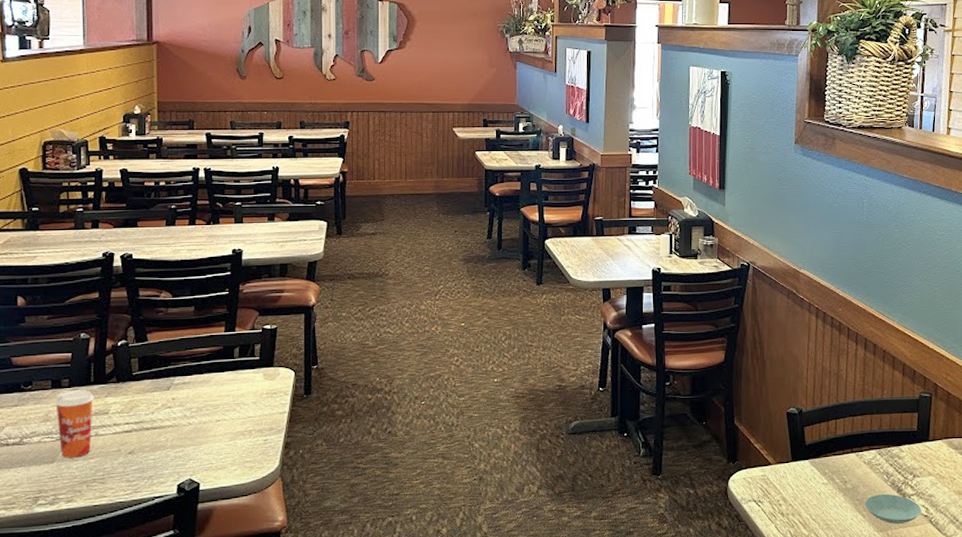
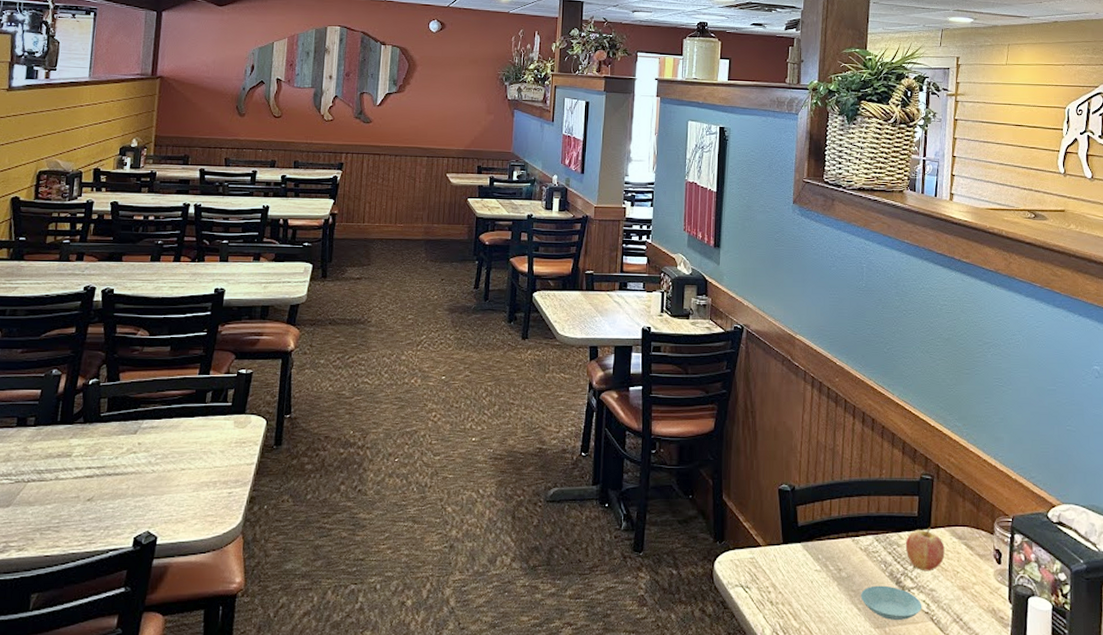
paper cup: present [54,390,94,458] -> none [17,430,59,502]
fruit: none [906,439,942,480] -> present [905,526,945,572]

